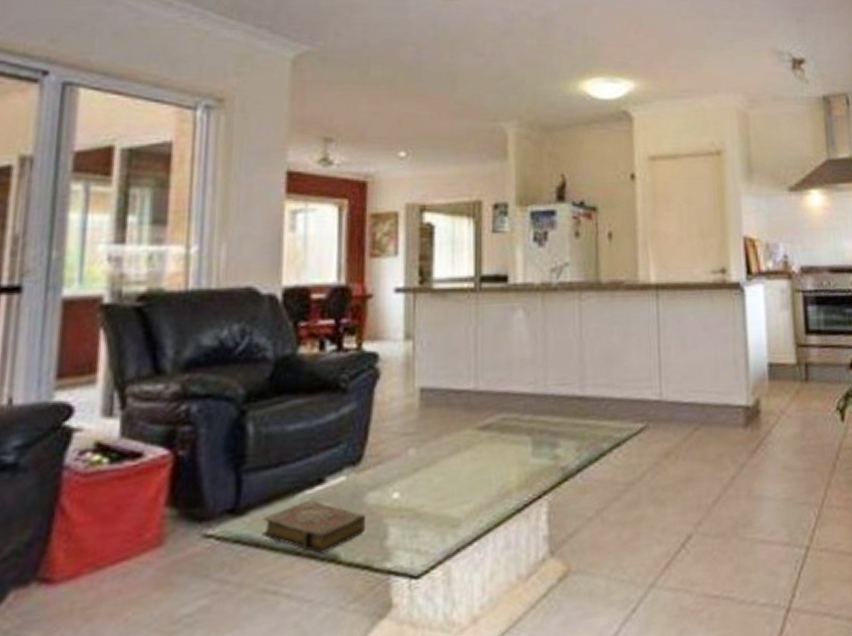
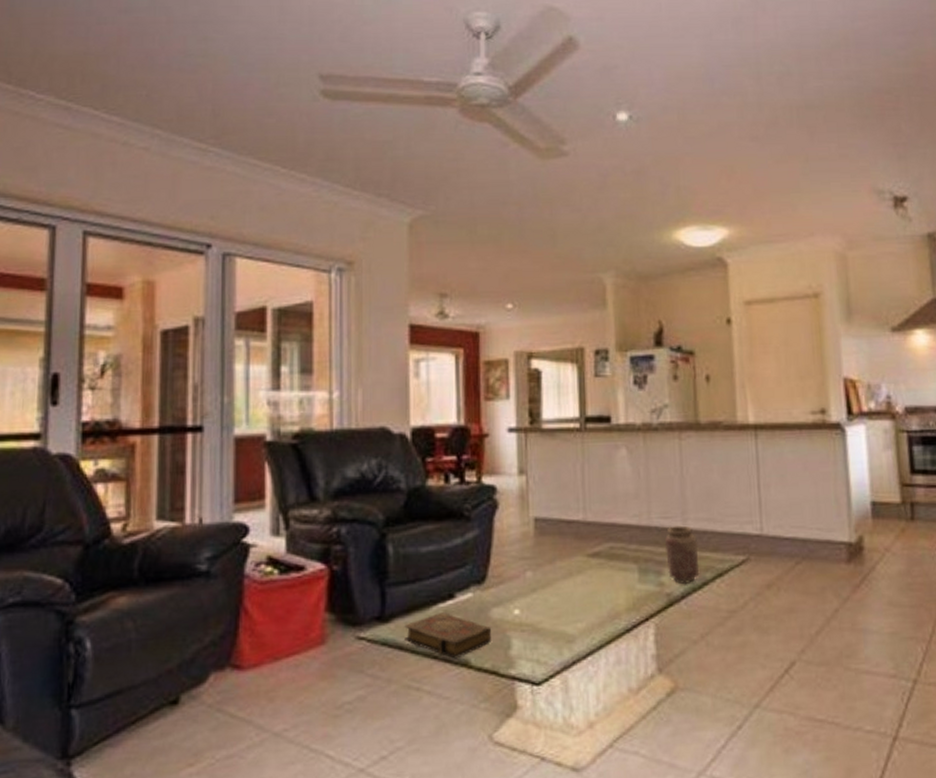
vase: none [560,392,595,456] -> present [664,525,699,584]

